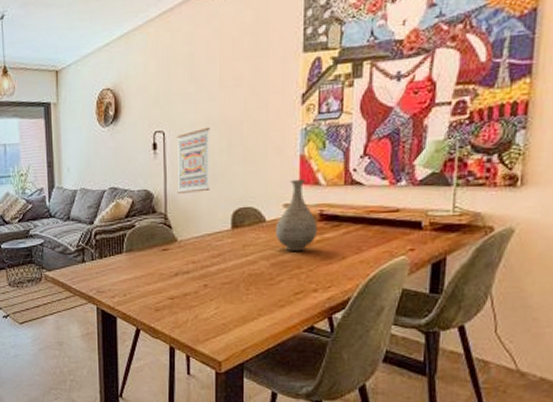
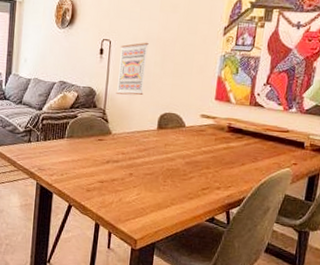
vase: present [275,179,317,251] -> none [191,95,226,155]

